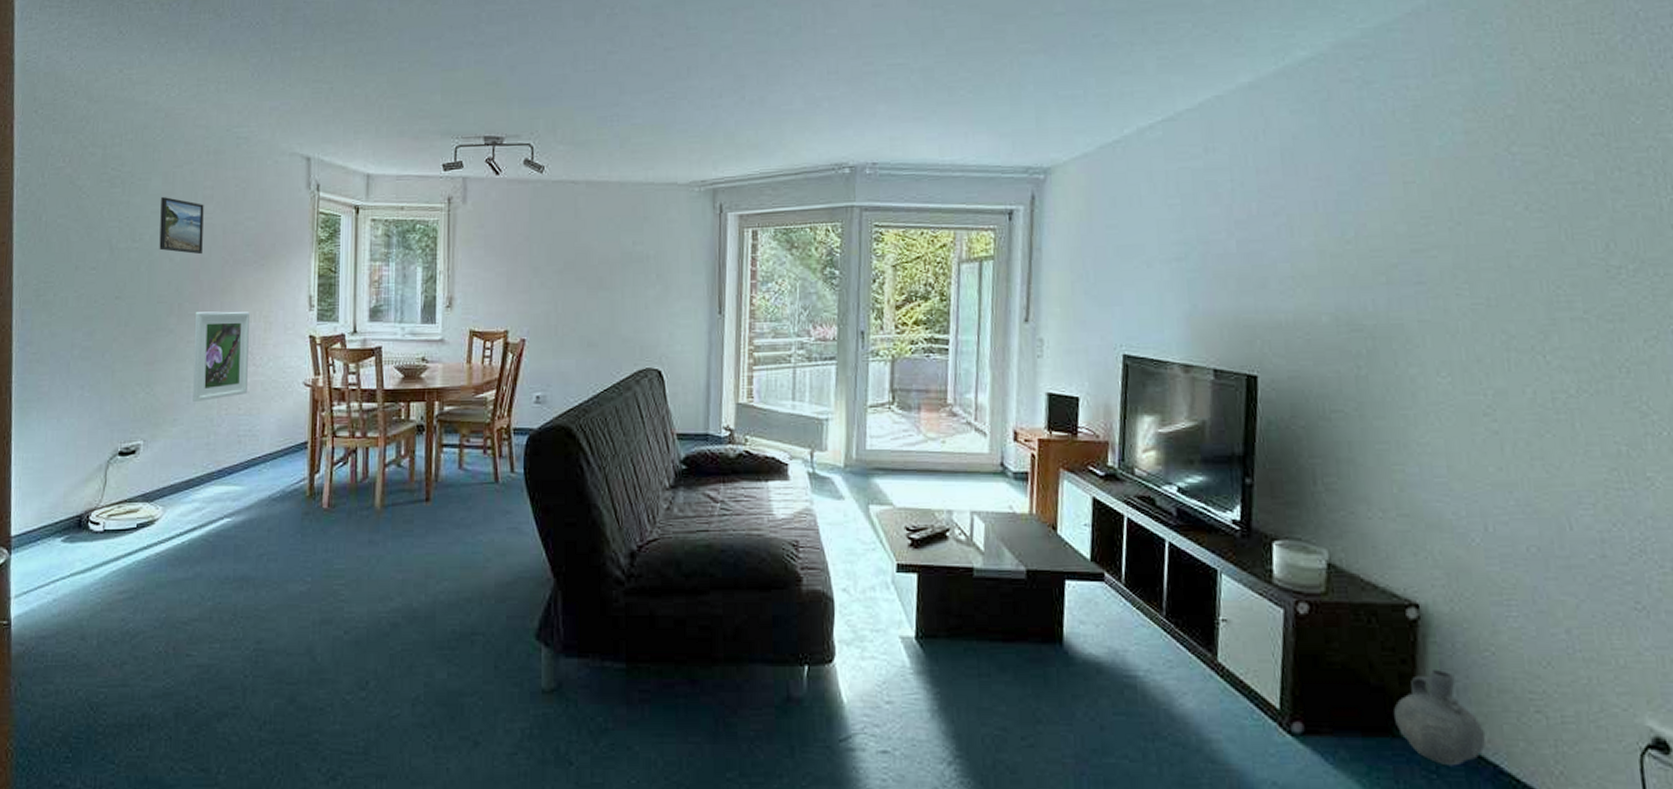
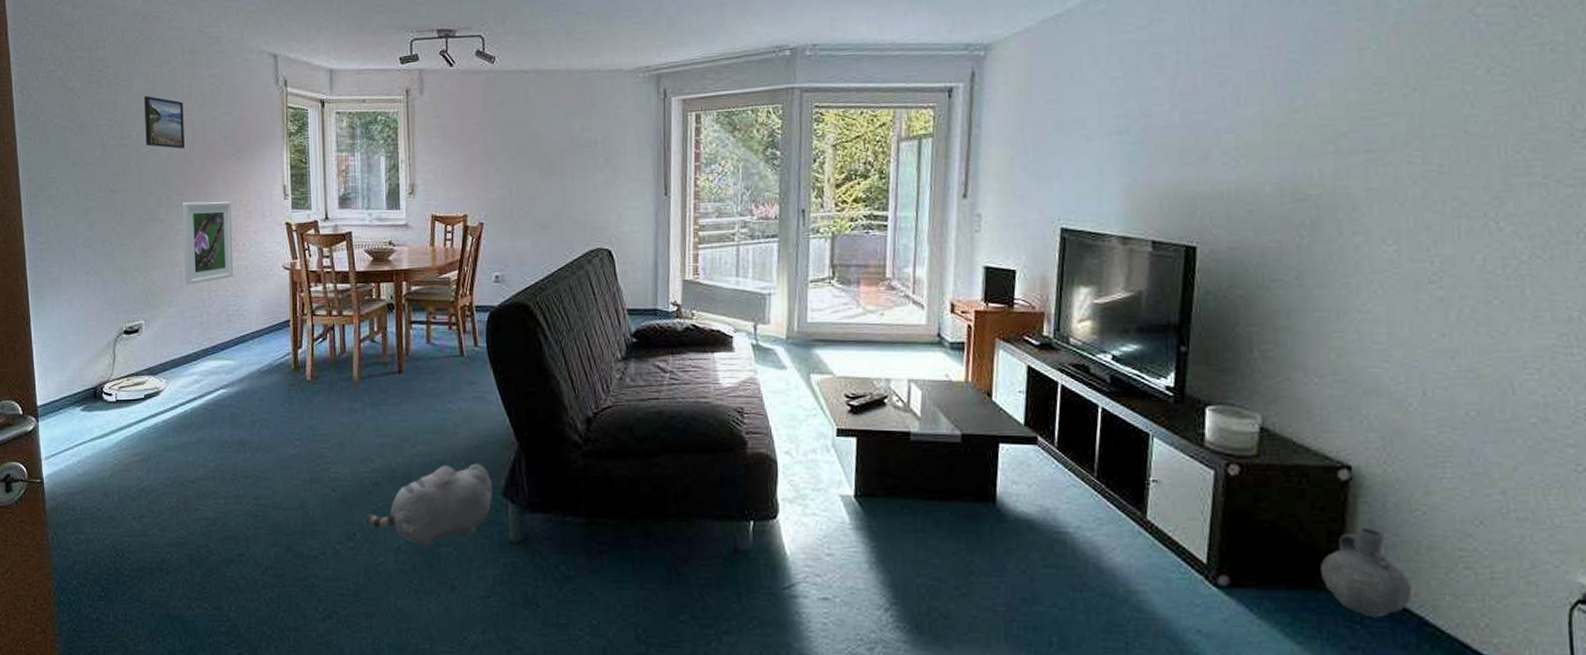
plush toy: none [382,602,525,699] -> present [366,463,493,549]

